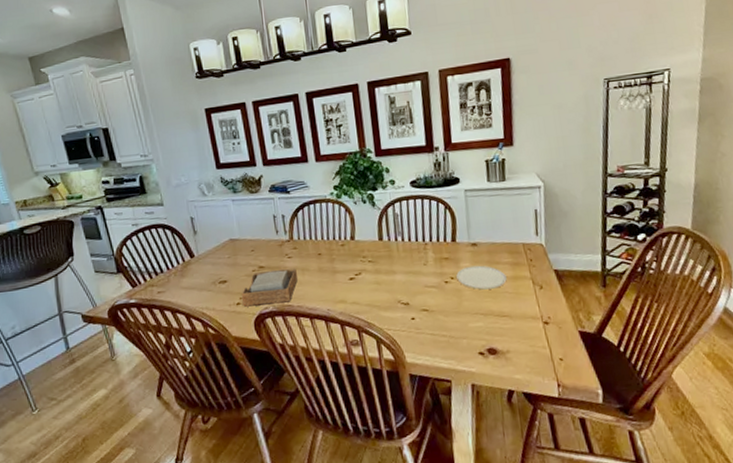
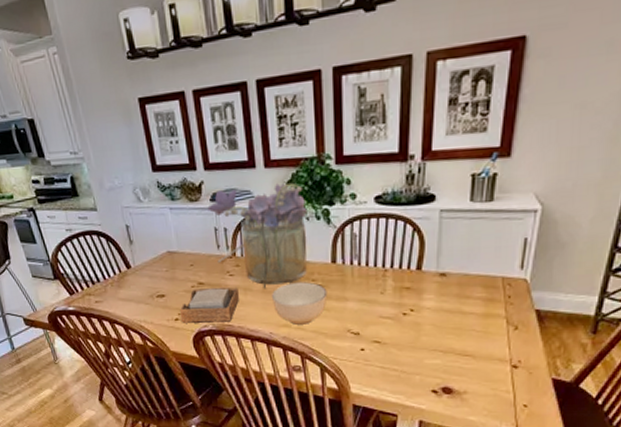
flower bouquet: none [266,173,359,269] -> present [207,182,308,289]
bowl: none [327,258,378,300] -> present [272,282,328,325]
plate: present [456,265,507,290] -> none [417,298,476,326]

